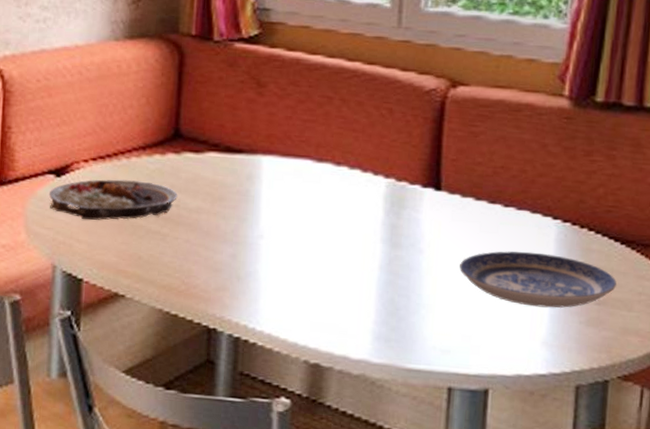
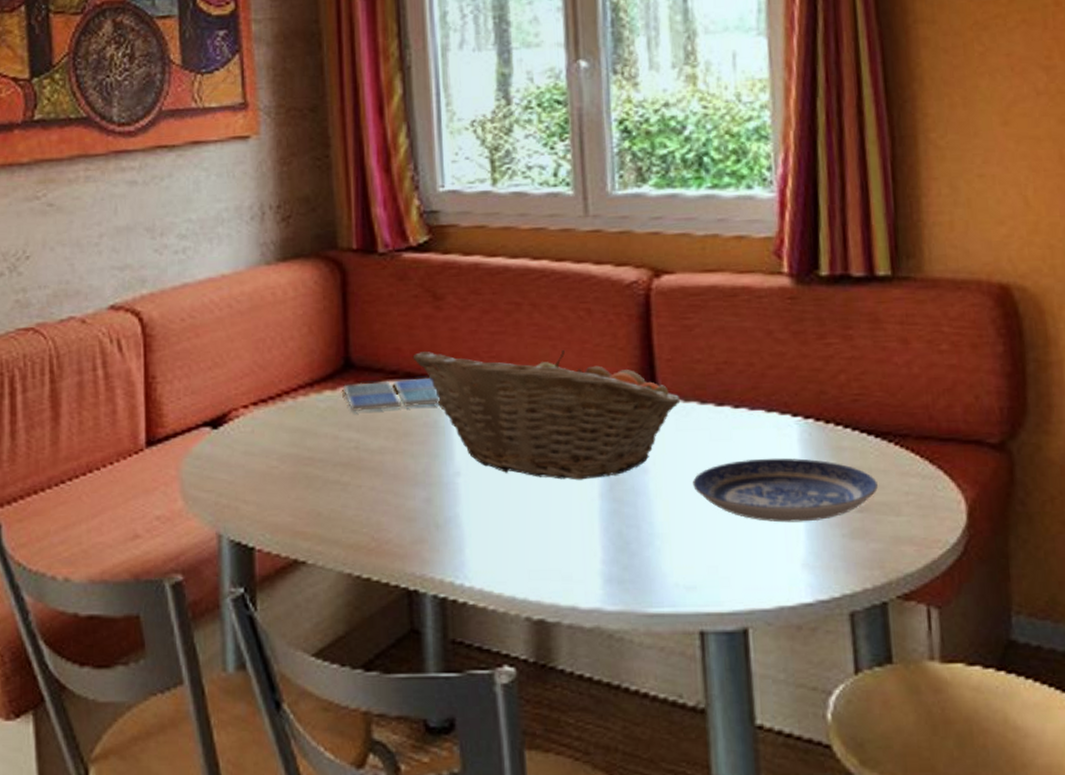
plate: present [49,179,178,221] -> none [207,423,356,477]
drink coaster: none [171,151,254,177] -> present [343,378,441,412]
fruit basket: none [233,130,460,253] -> present [412,350,682,480]

